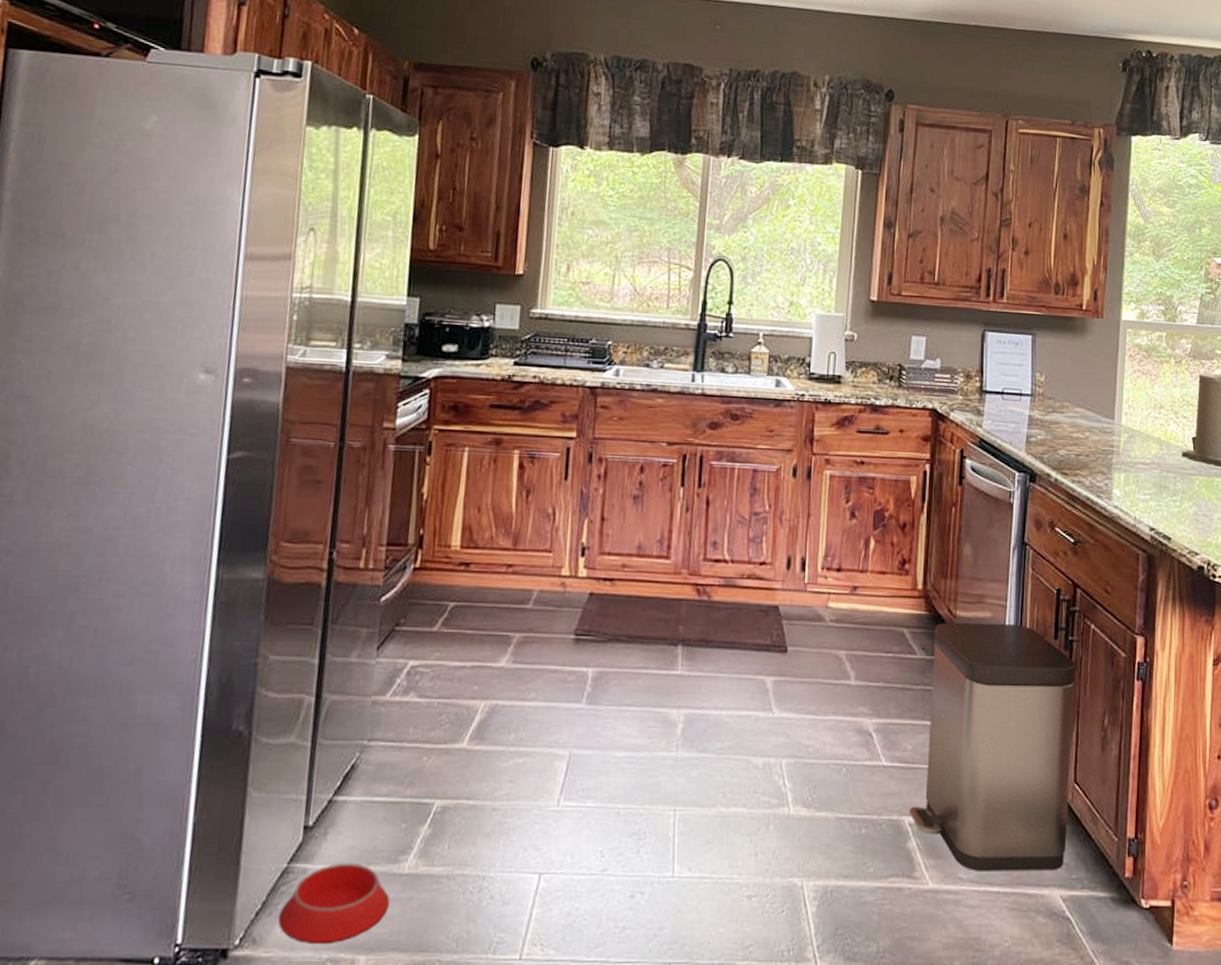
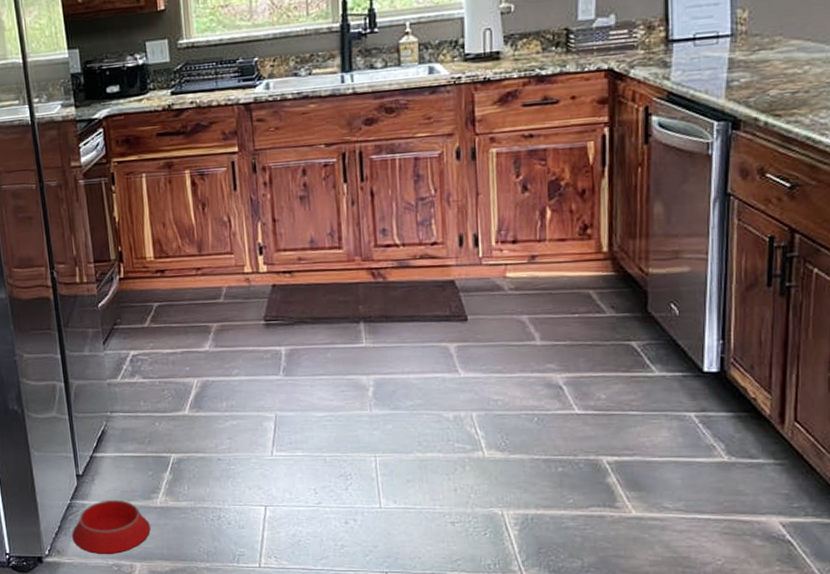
pedal bin: present [909,623,1076,871] -> none [606,275,795,502]

